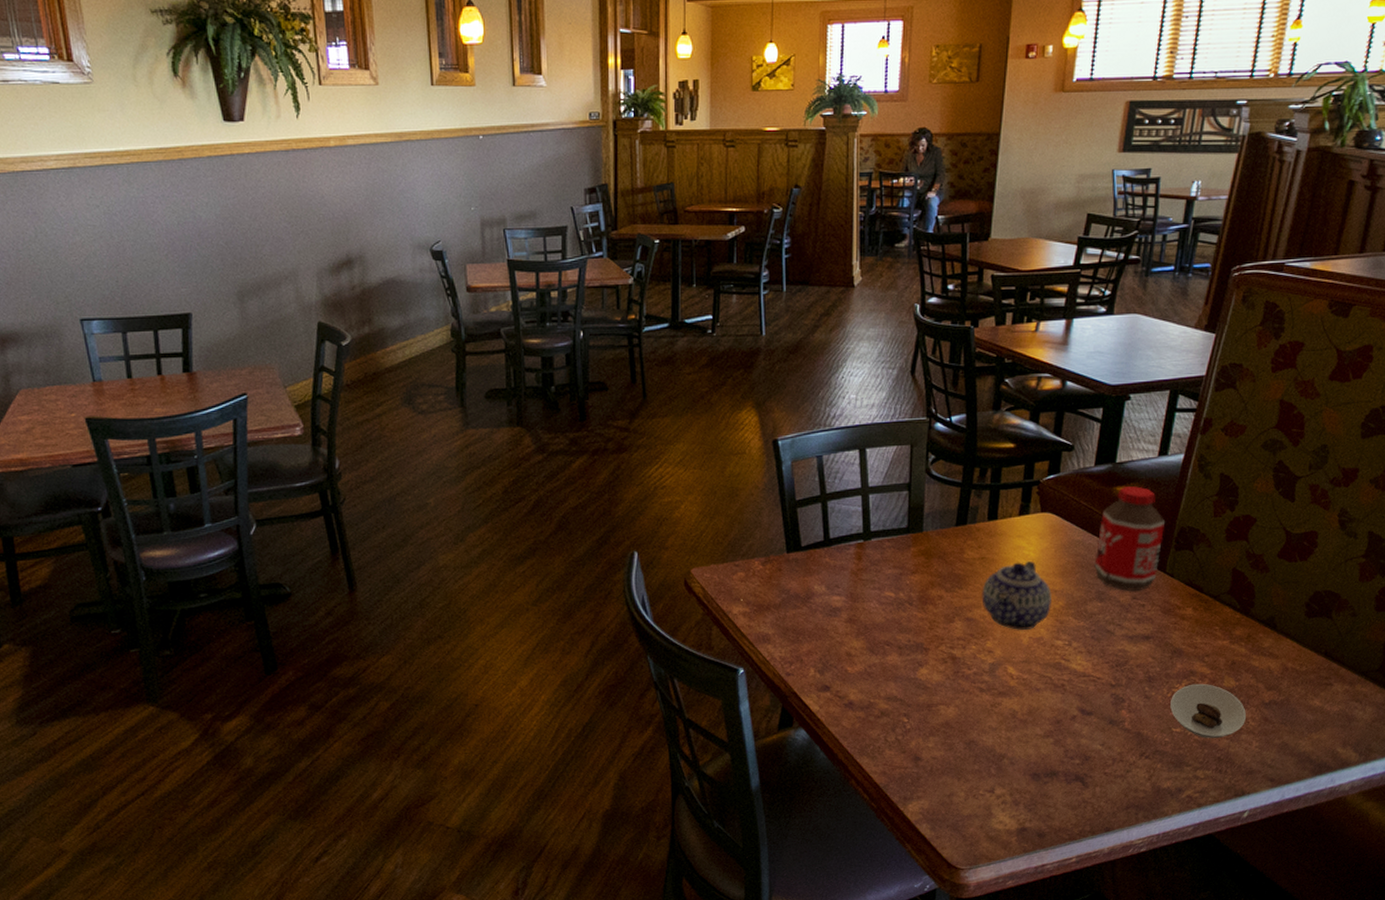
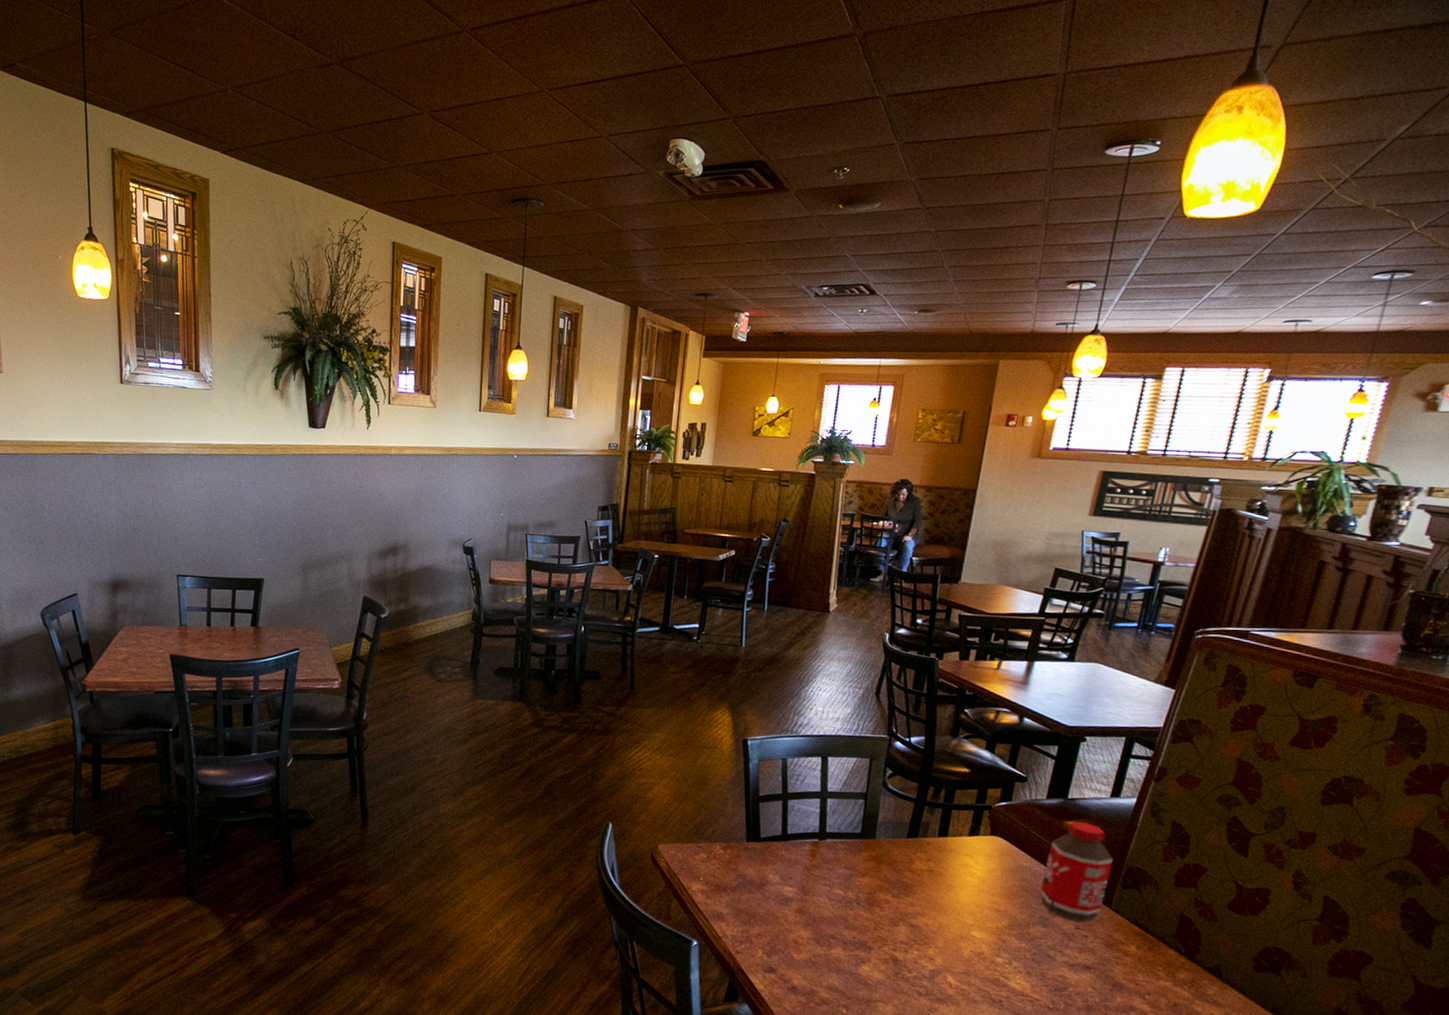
teapot: present [981,560,1052,630] -> none [926,878,996,944]

